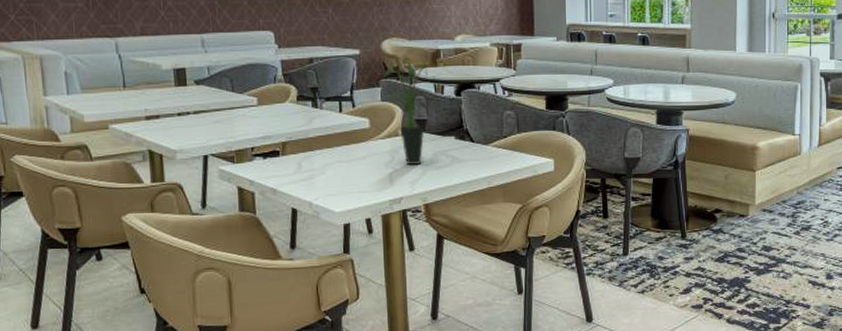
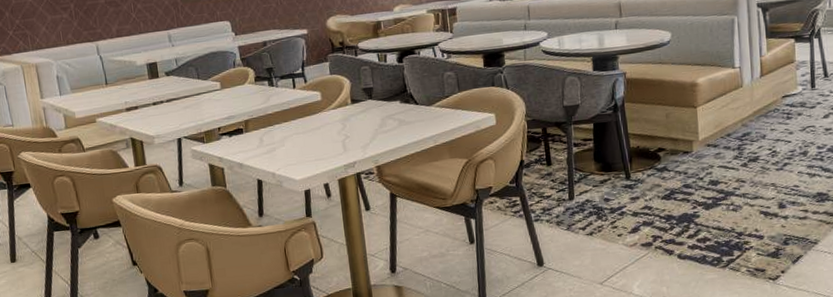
potted plant: present [384,57,428,165] -> none [330,31,373,131]

